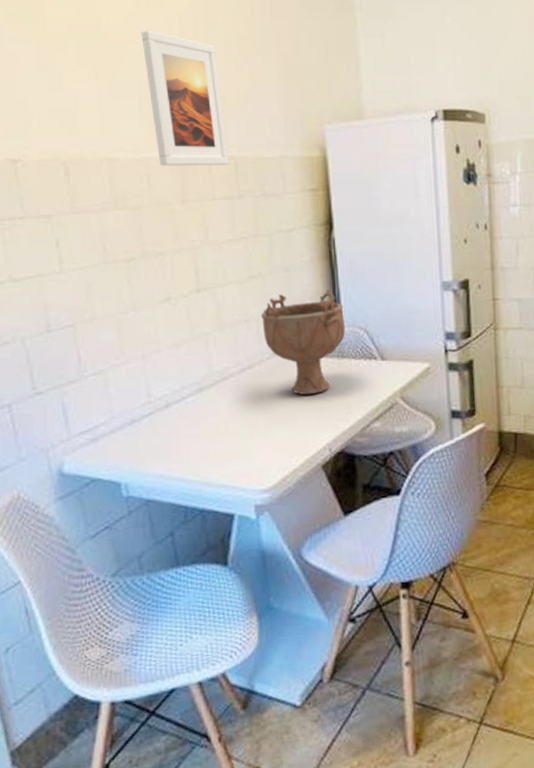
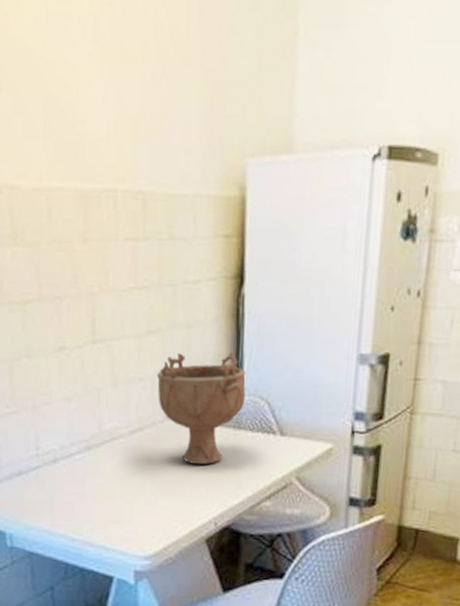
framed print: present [141,30,229,166] -> none [51,32,137,201]

